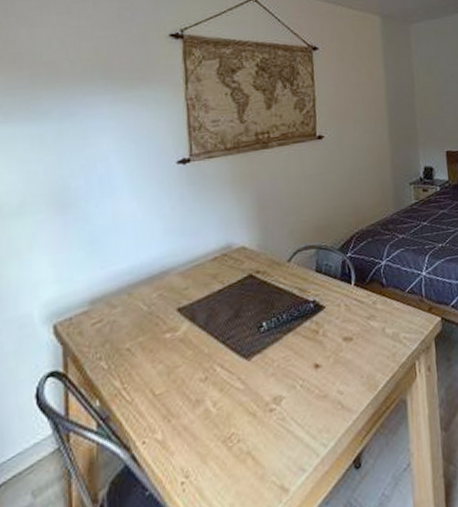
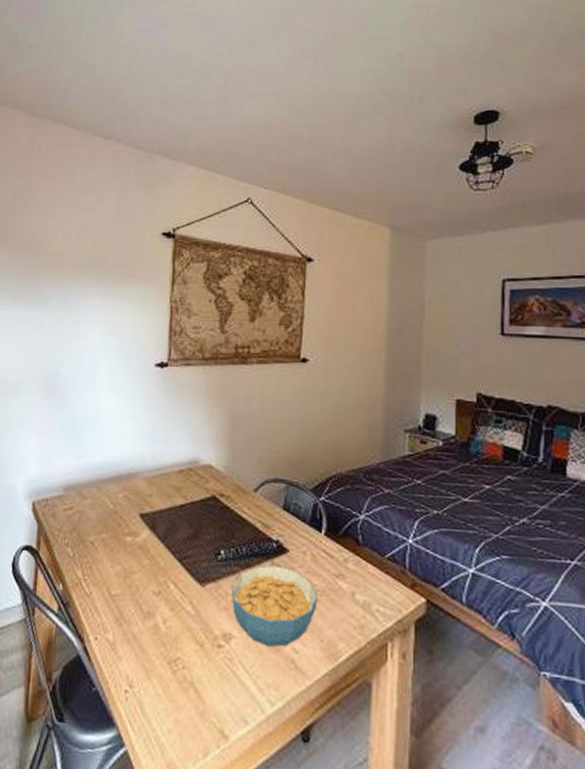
cereal bowl: none [276,322,355,397] -> present [231,565,318,648]

